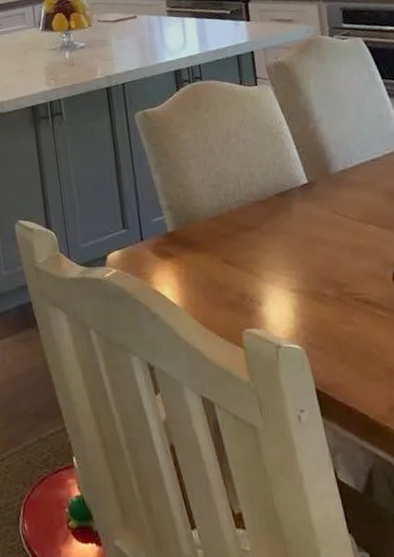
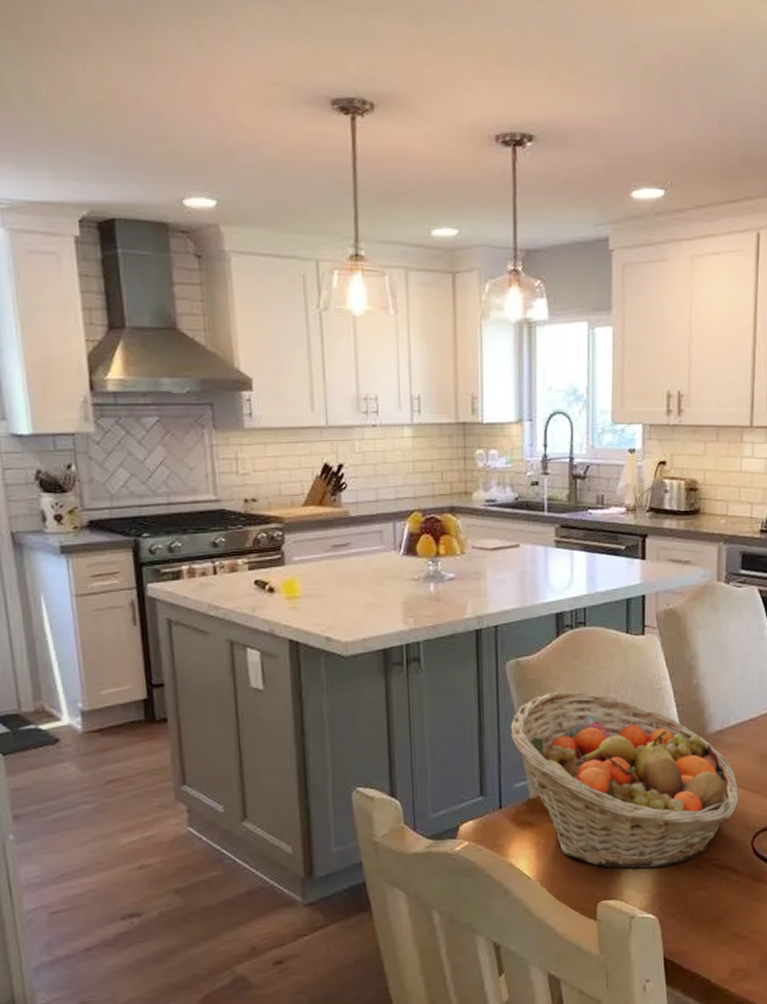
fruit basket: none [144,137,374,300] -> present [510,691,739,869]

